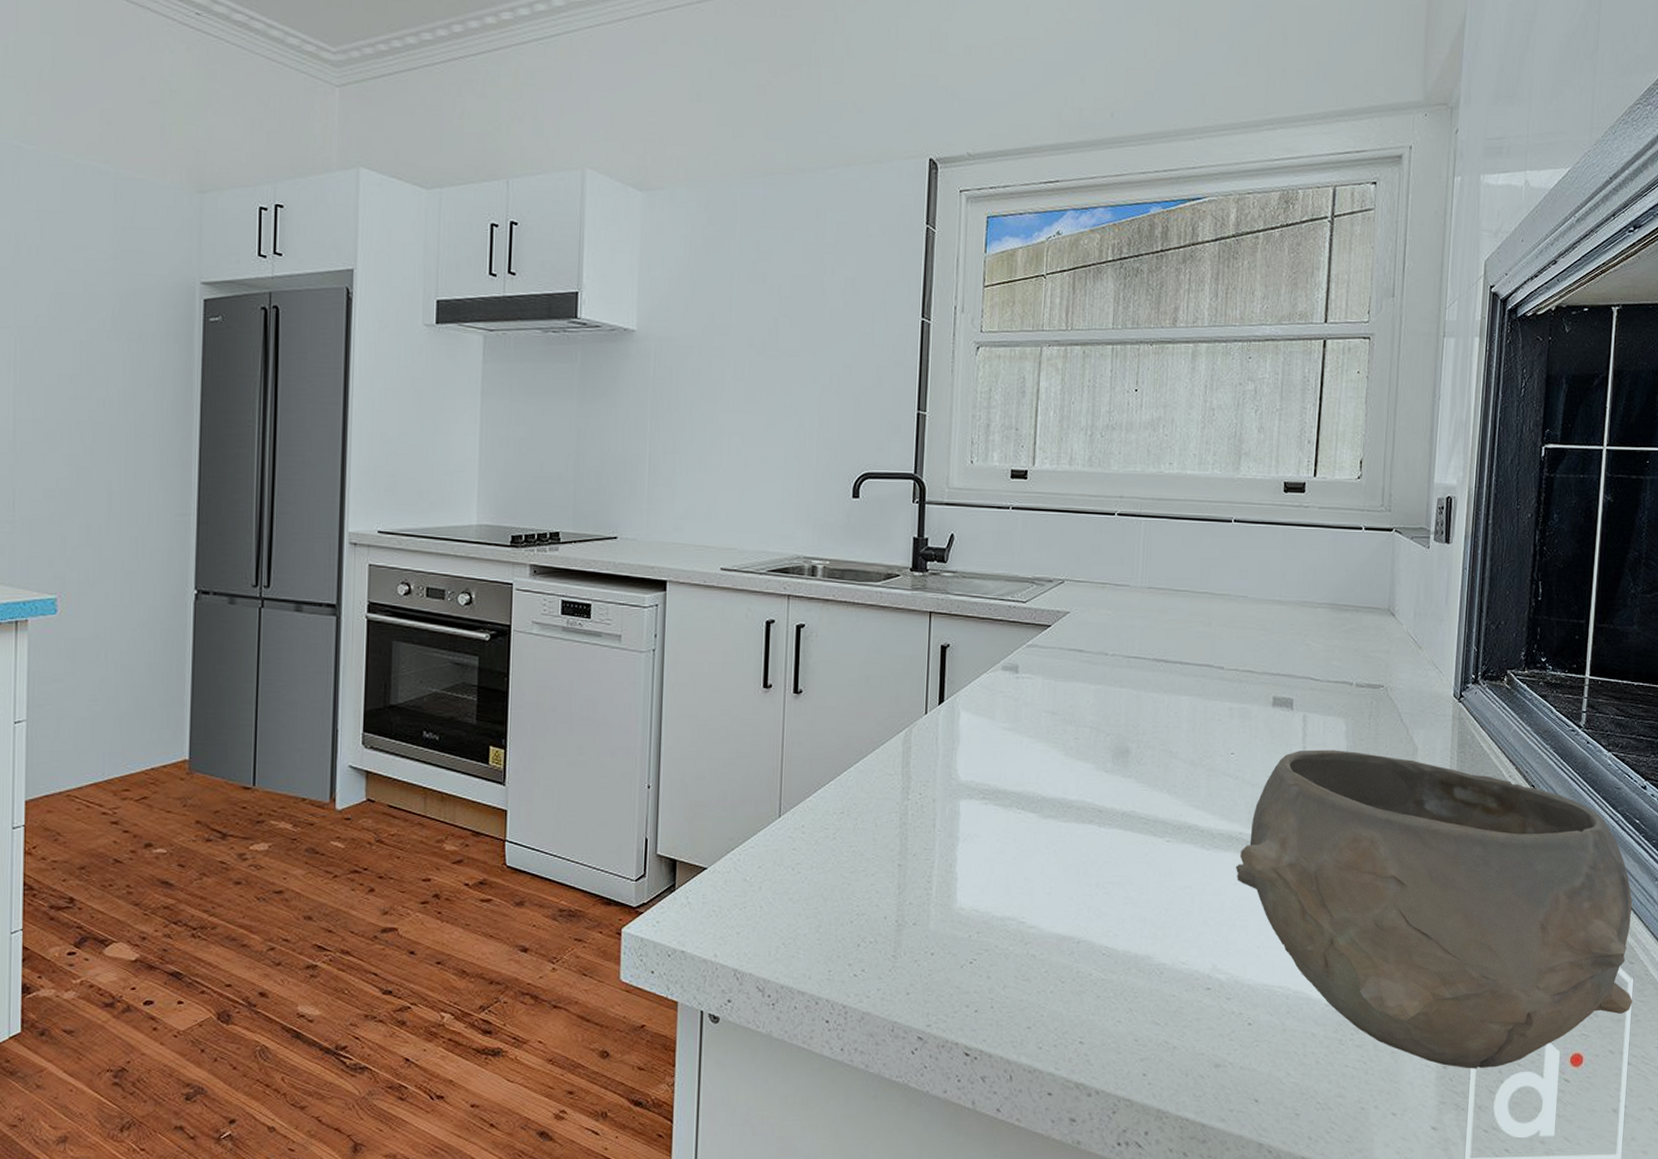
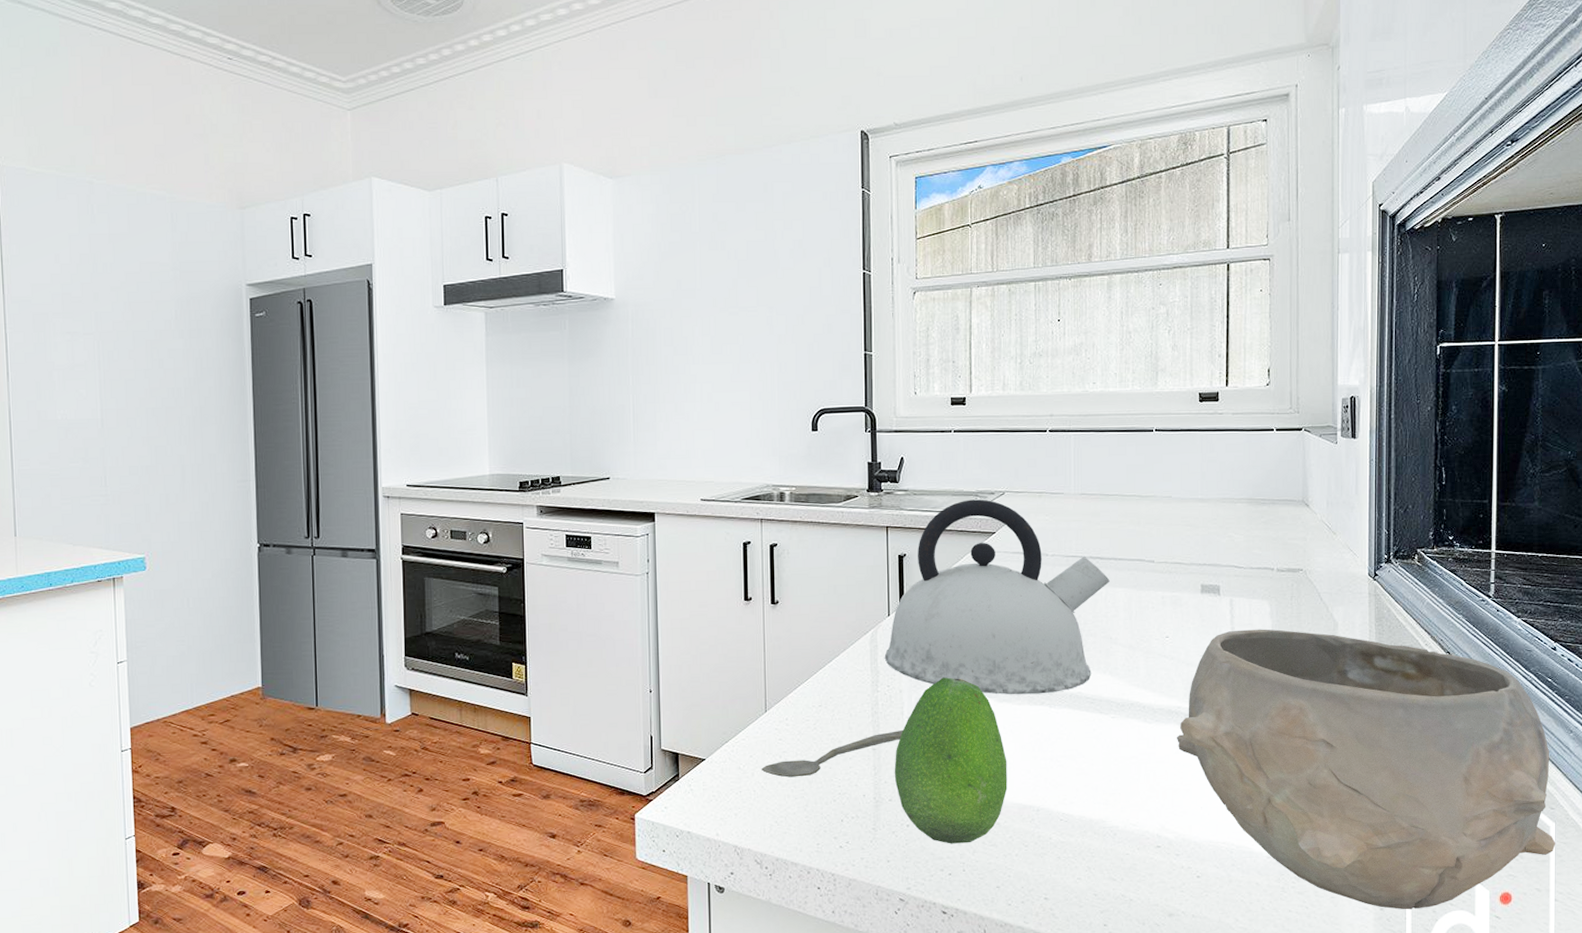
spoon: none [770,845,934,893] -> present [761,730,904,778]
kettle: none [918,586,1174,811] -> present [884,499,1110,695]
fruit: none [920,787,1048,977] -> present [894,677,1007,844]

